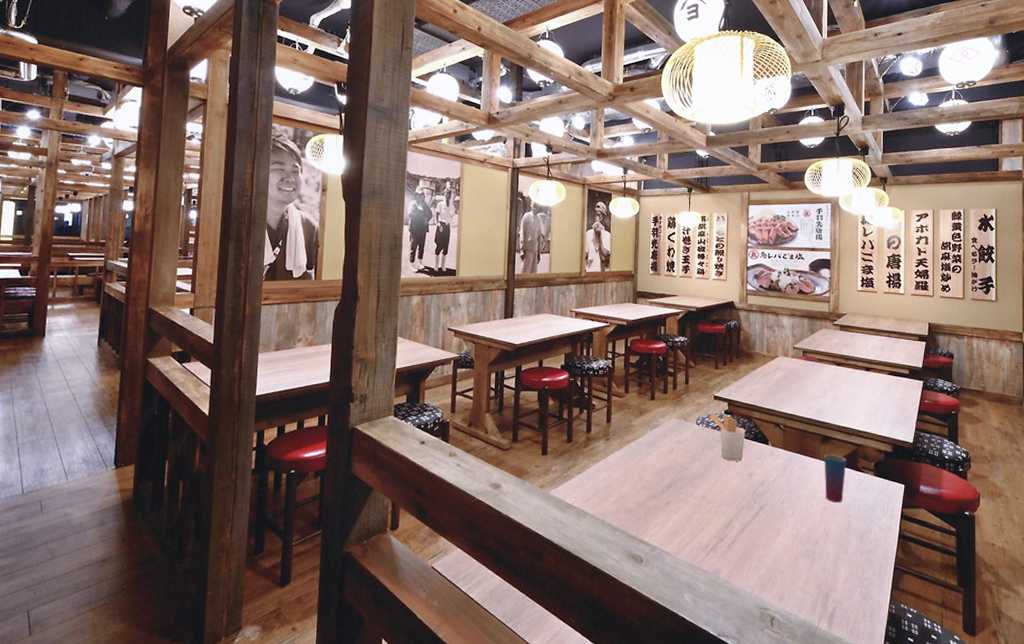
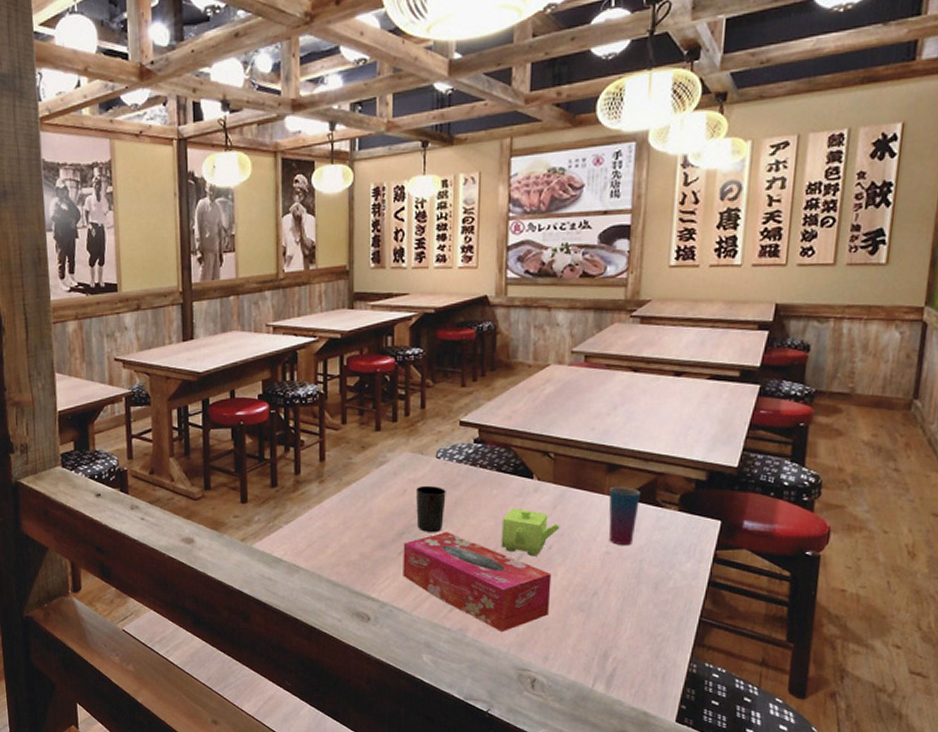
tissue box: none [669,486,784,575] -> present [403,532,552,633]
cup: none [681,446,704,487] -> present [416,485,446,533]
utensil holder: present [709,413,745,461] -> none [453,442,502,501]
teapot: none [745,469,789,509] -> present [501,509,560,556]

